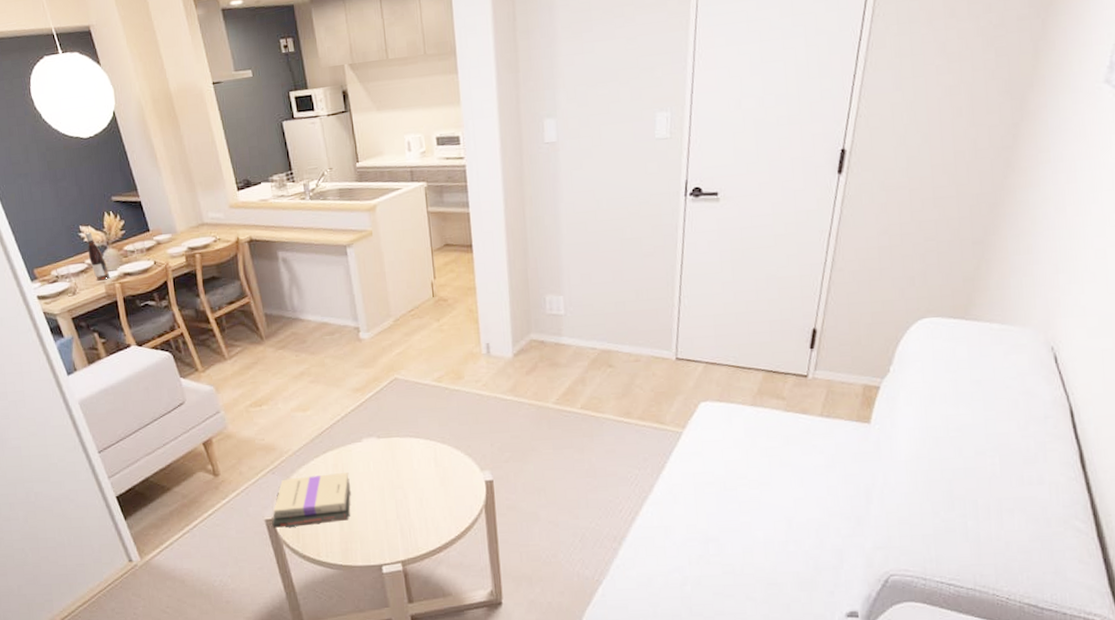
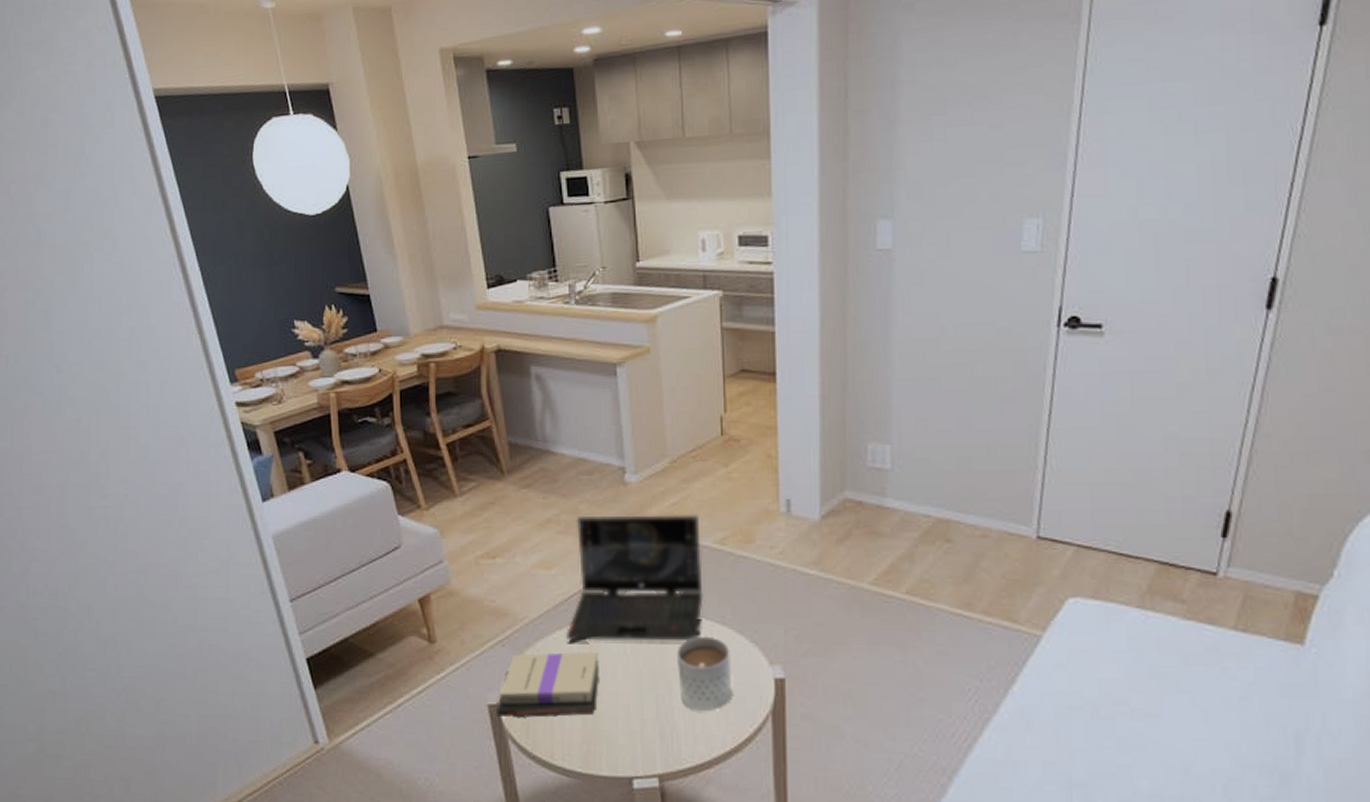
bottle: present [85,231,110,281] -> none [299,328,325,388]
laptop computer: none [321,360,428,465] -> present [565,514,704,642]
mug: none [408,452,453,510] -> present [676,635,732,711]

